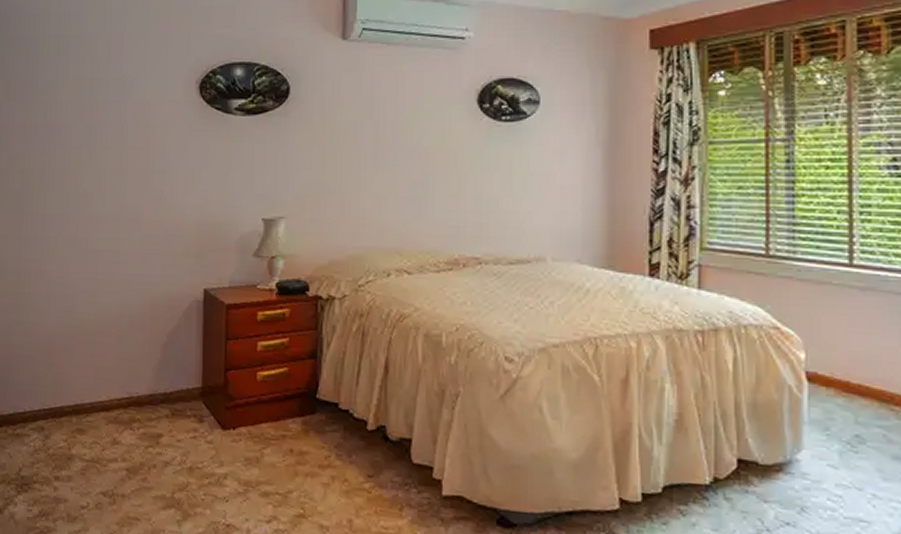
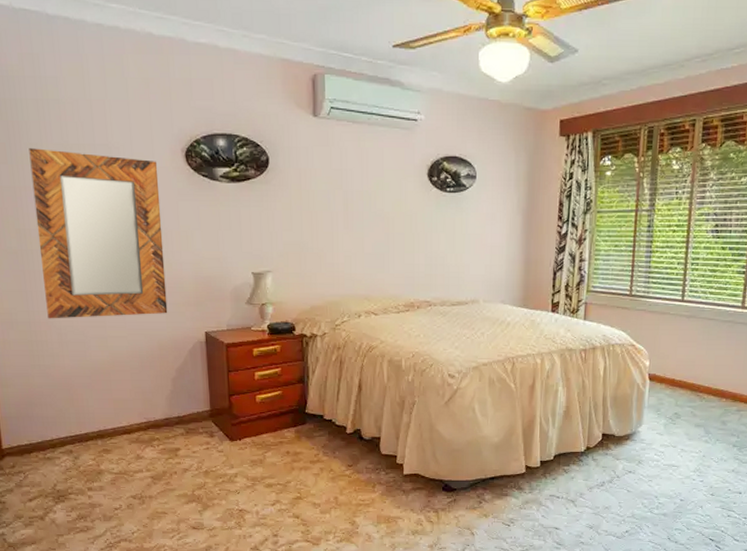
home mirror: none [39,85,170,269] -> present [29,148,168,319]

